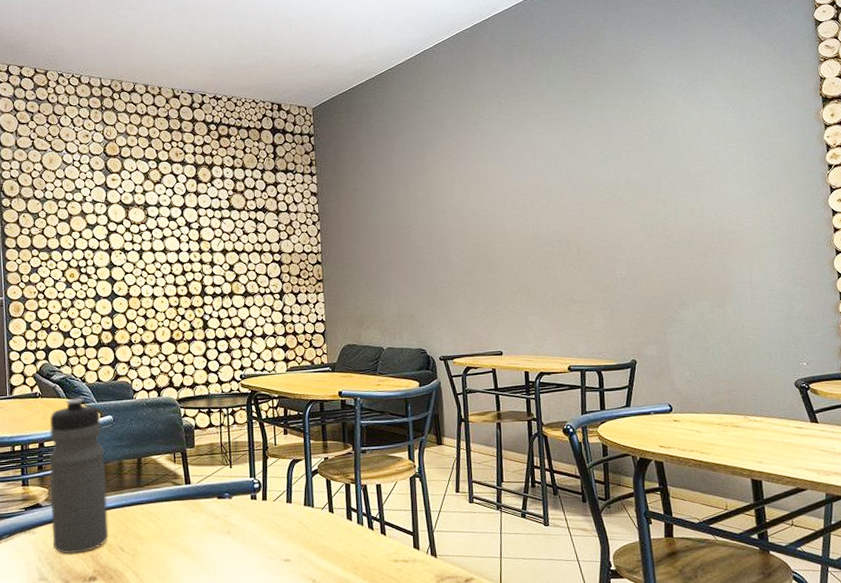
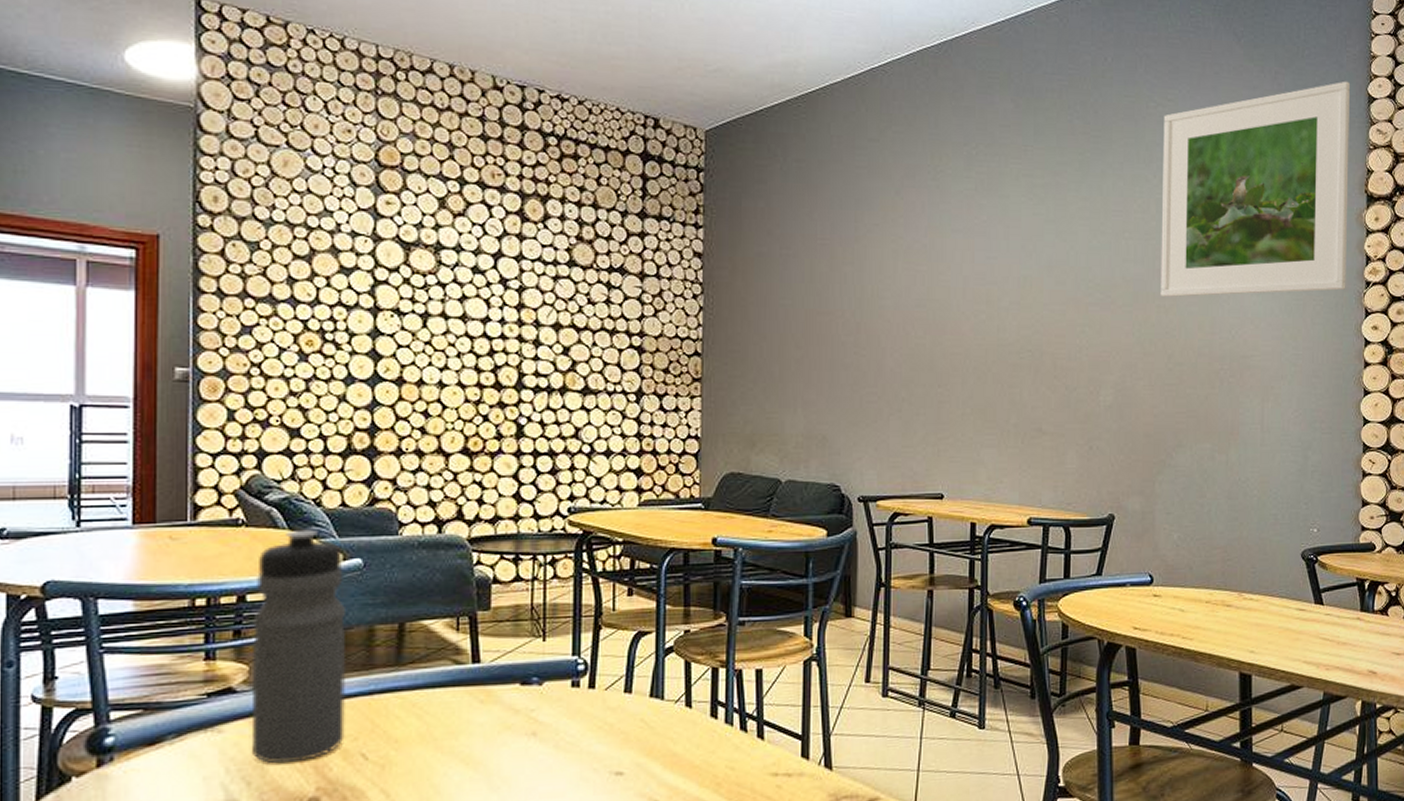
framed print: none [647,11,812,192] -> present [1160,81,1350,297]

